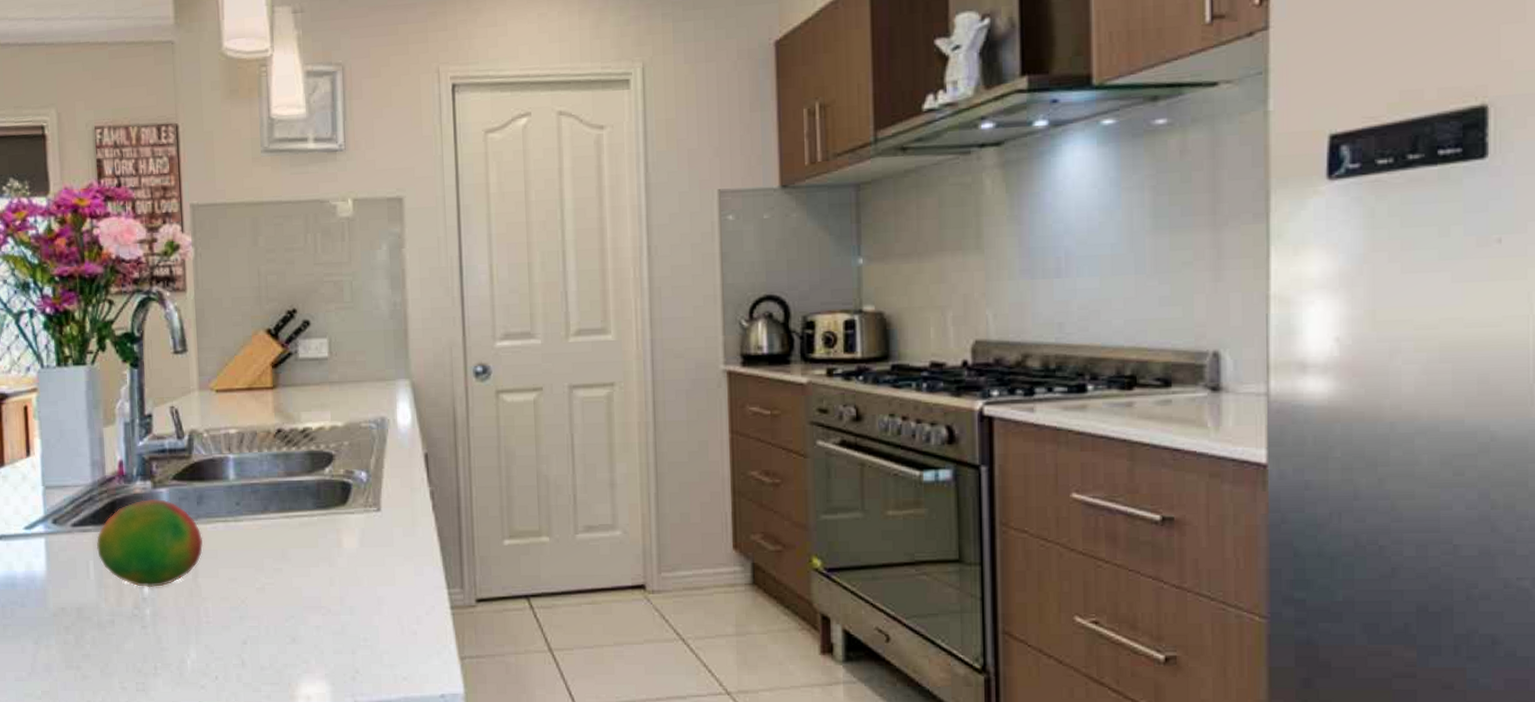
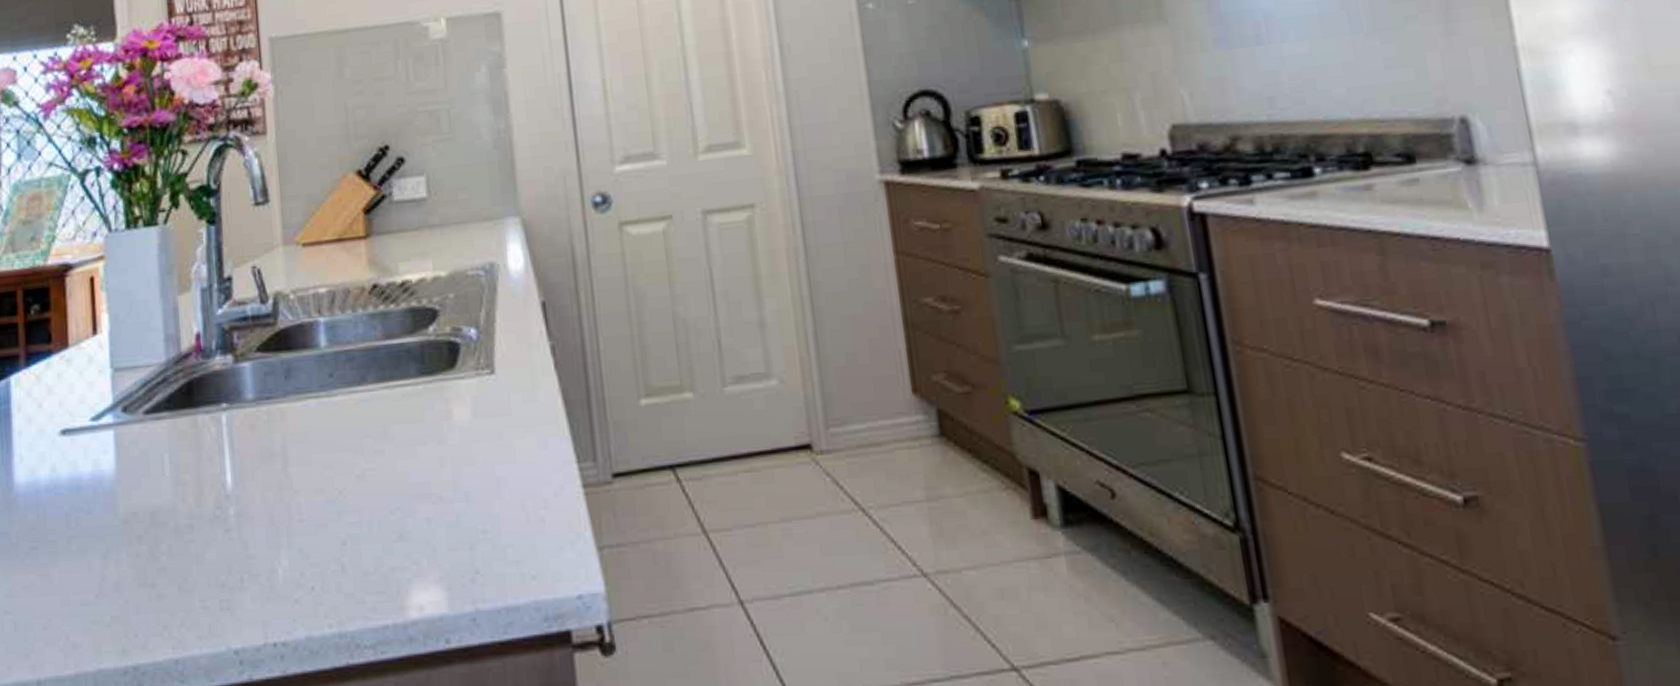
fruit: present [96,498,204,588] -> none [171,374,294,483]

